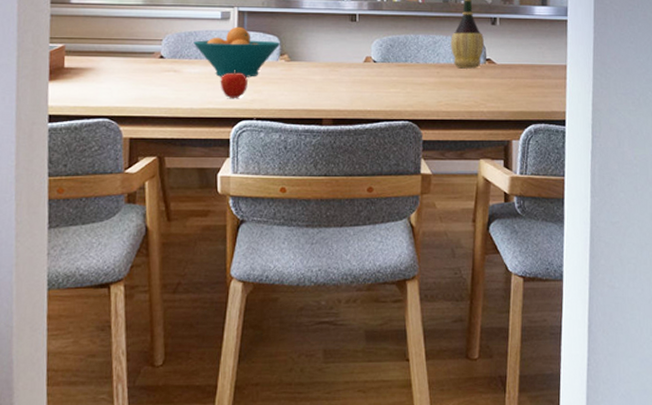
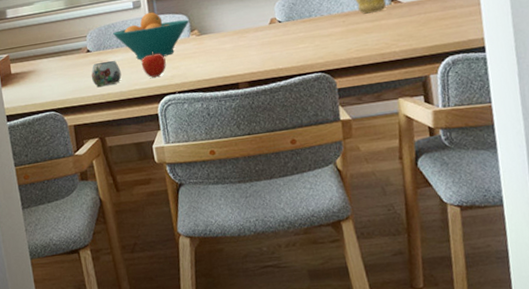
mug: none [160,71,196,99] -> present [91,61,122,87]

